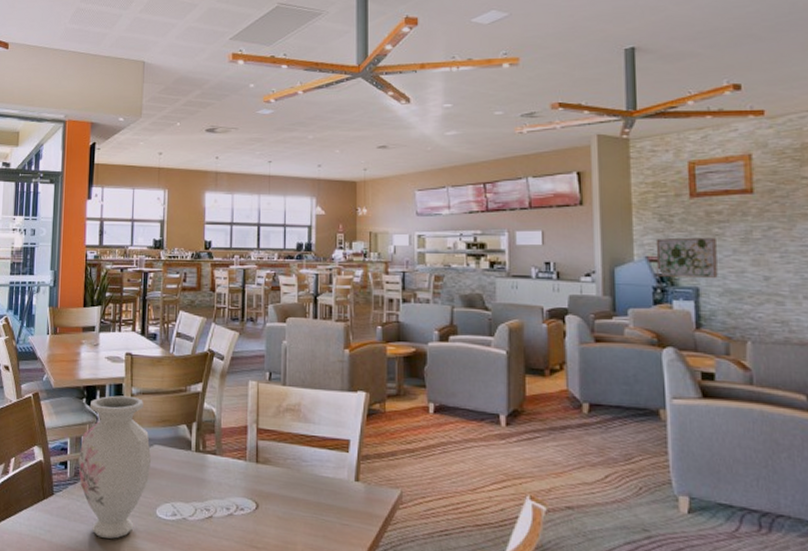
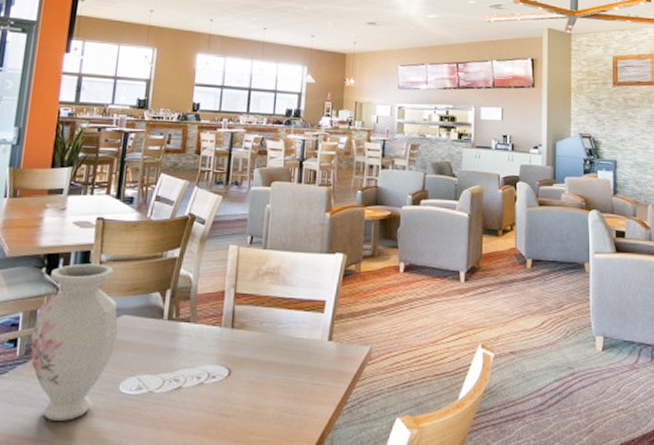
wall art: present [655,237,718,278] -> none [587,118,630,153]

